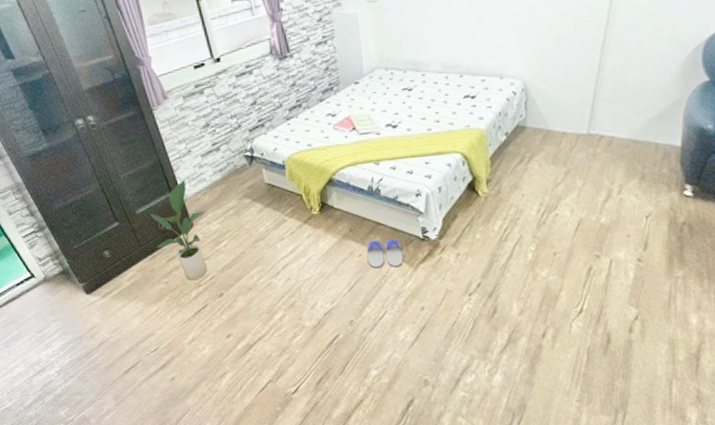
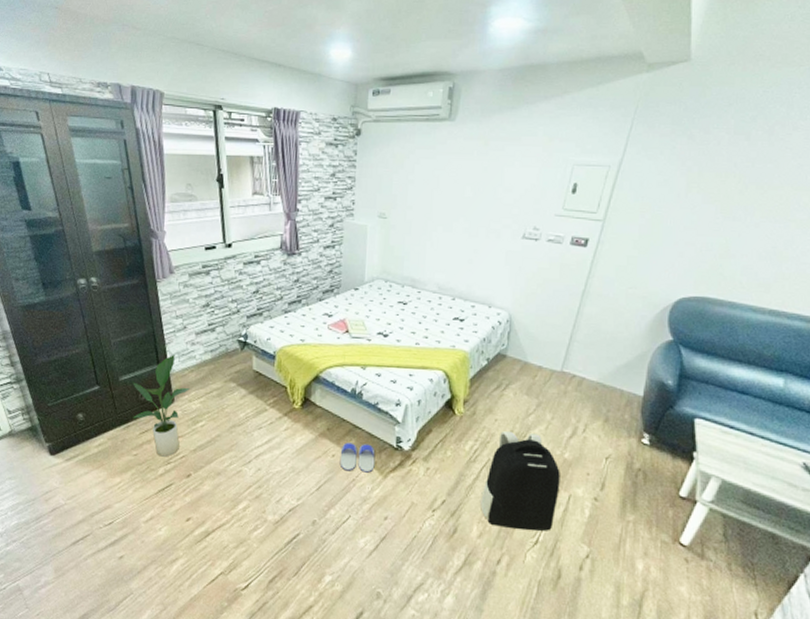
backpack: none [516,203,600,302] -> present [479,431,560,531]

